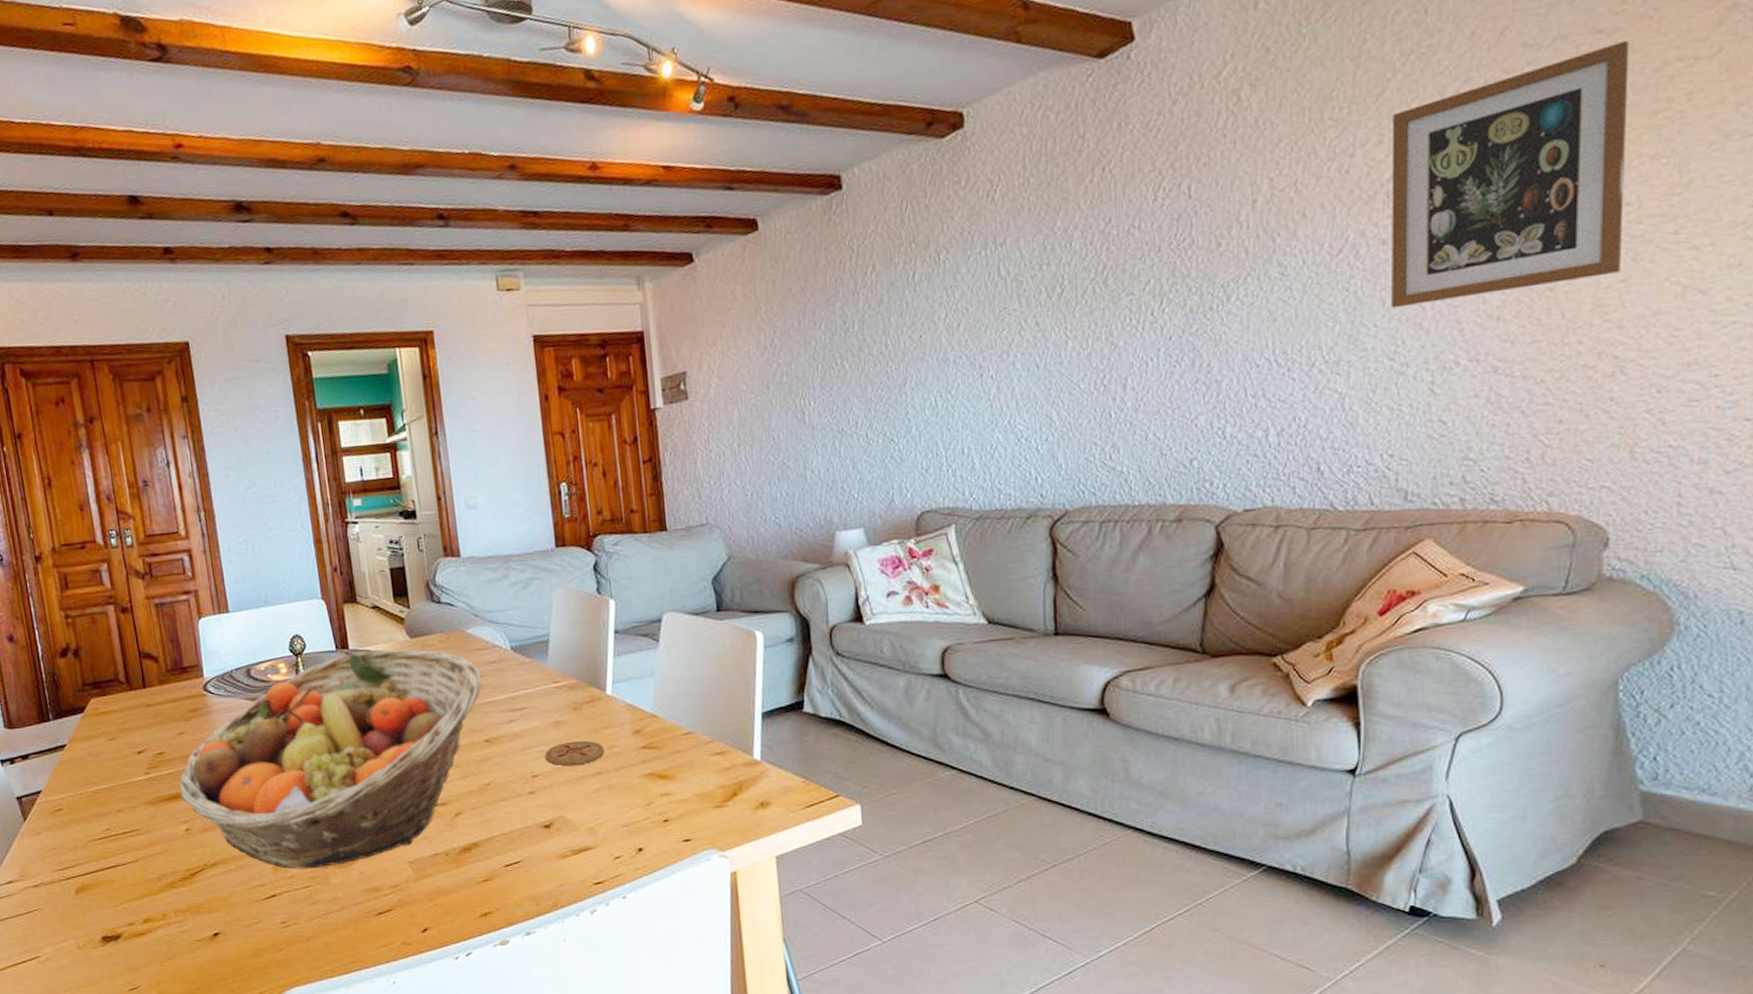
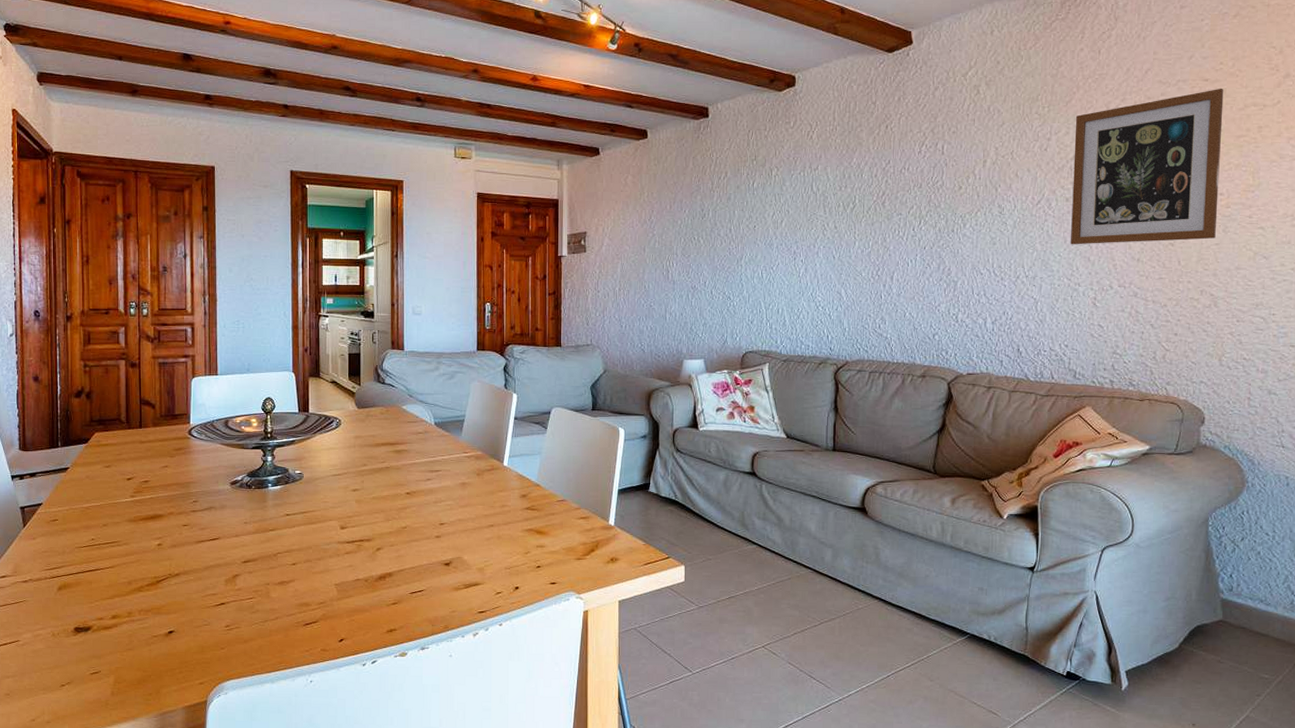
fruit basket: present [178,649,482,870] -> none [157,415,409,584]
coaster: present [544,740,605,766] -> none [451,499,498,519]

